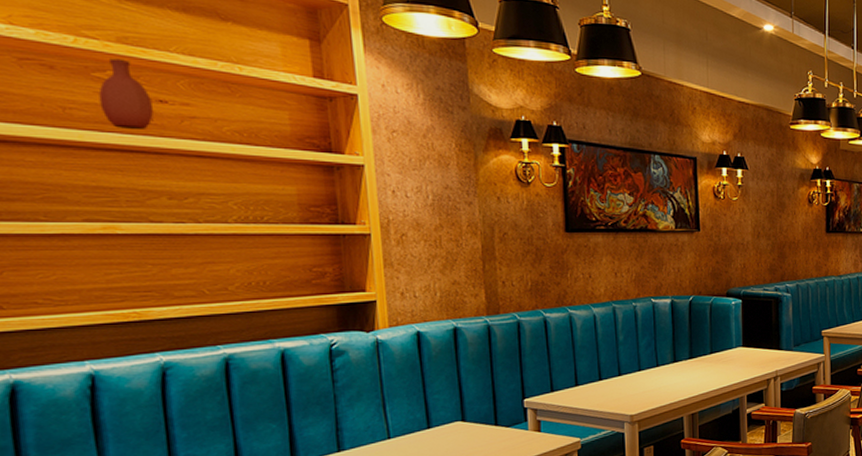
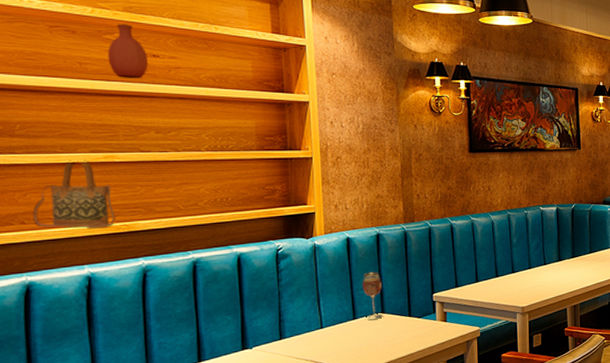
handbag: none [13,230,123,316] -> present [33,160,116,229]
wineglass: none [437,372,464,429] -> present [362,272,383,320]

